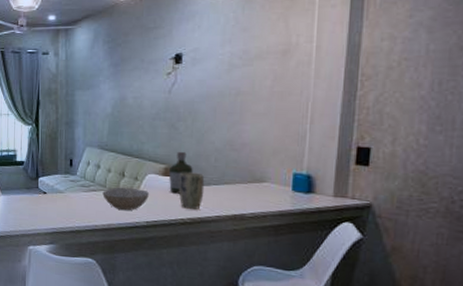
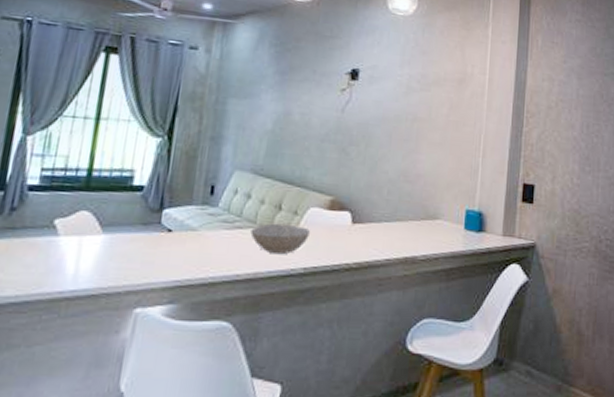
bottle: present [169,151,193,194] -> none [335,180,363,232]
plant pot: present [178,172,205,210] -> none [345,206,376,253]

